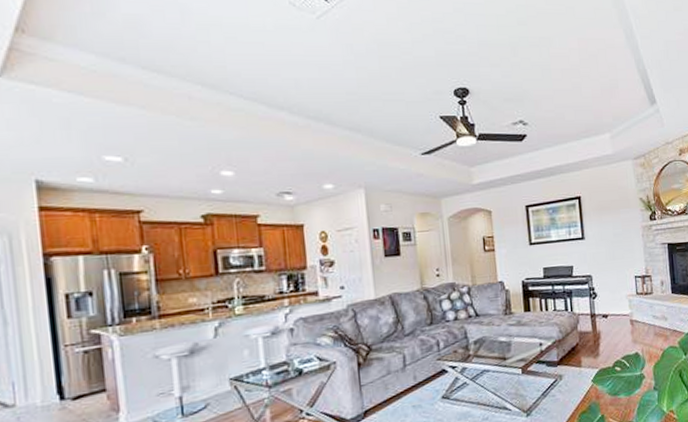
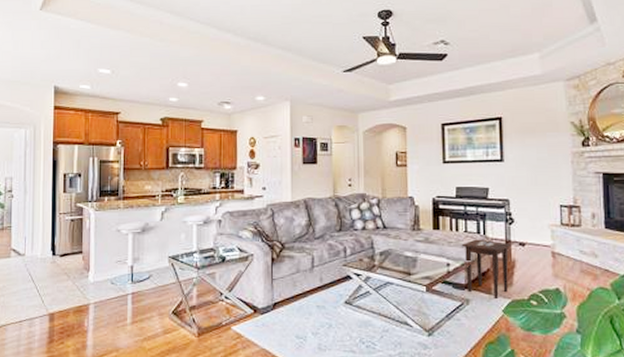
side table: none [551,316,596,370] -> present [461,239,511,298]

